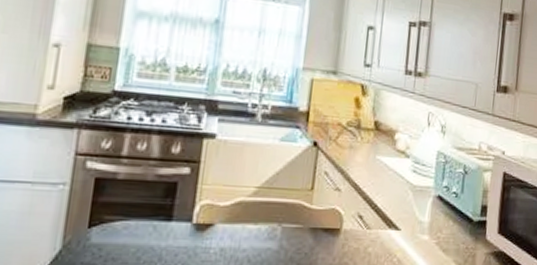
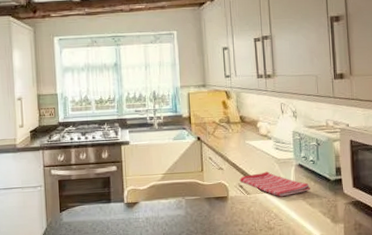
dish towel: none [359,200,448,237] -> present [239,171,311,197]

